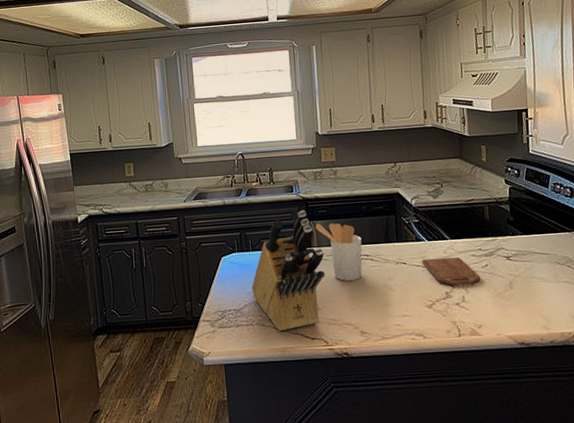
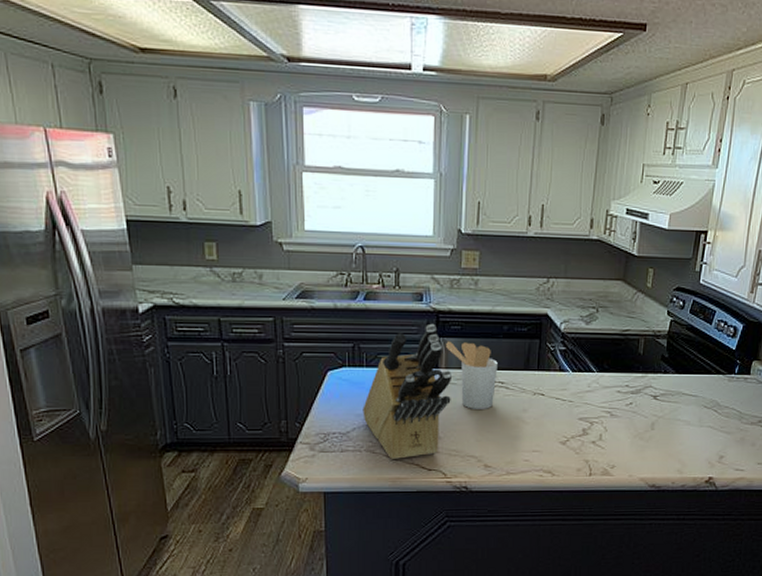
cutting board: present [422,257,481,286] -> none [562,391,623,423]

